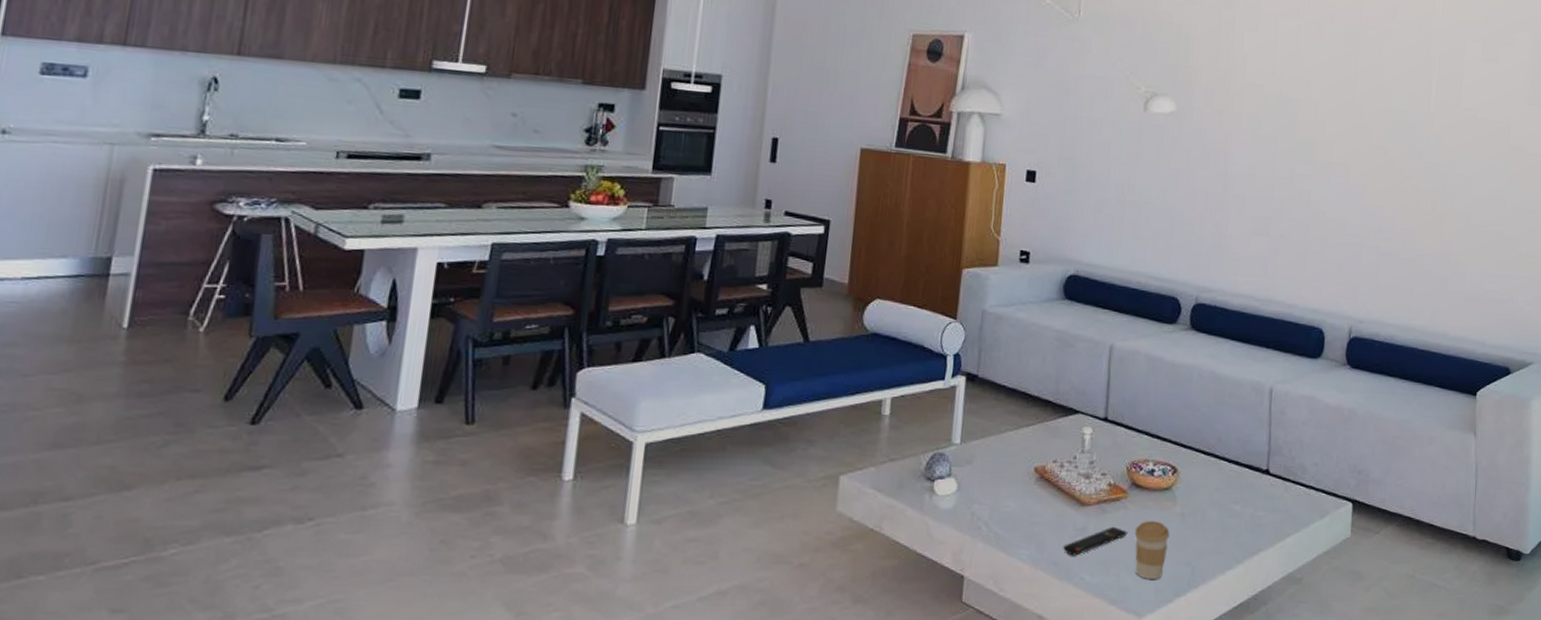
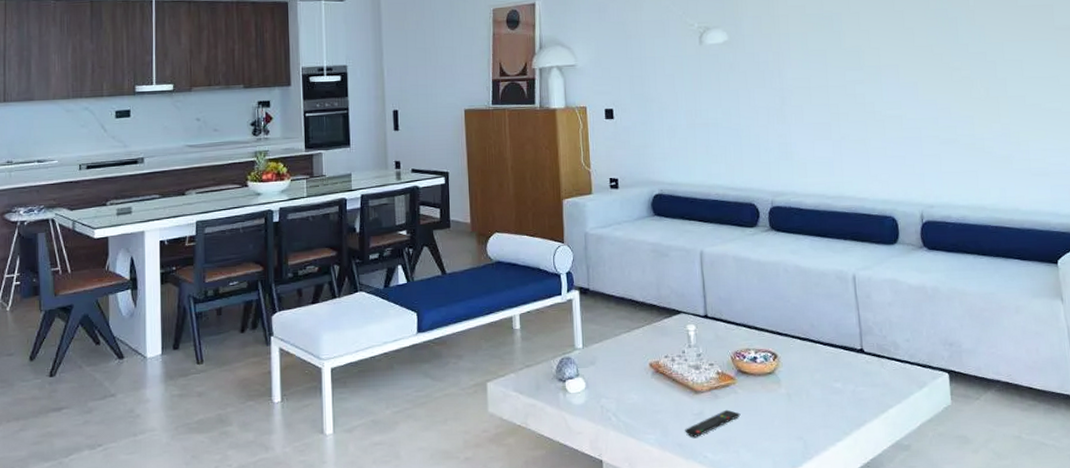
coffee cup: present [1134,521,1170,579] -> none [746,402,779,454]

